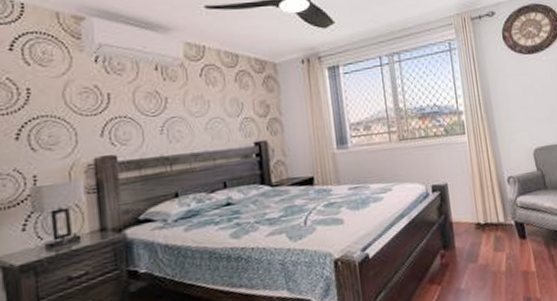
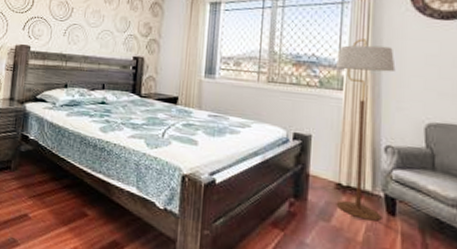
floor lamp: none [455,81,517,251] -> present [336,39,396,222]

